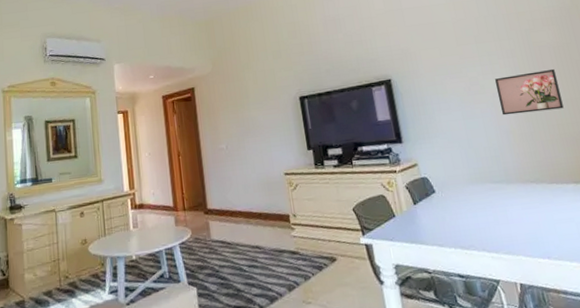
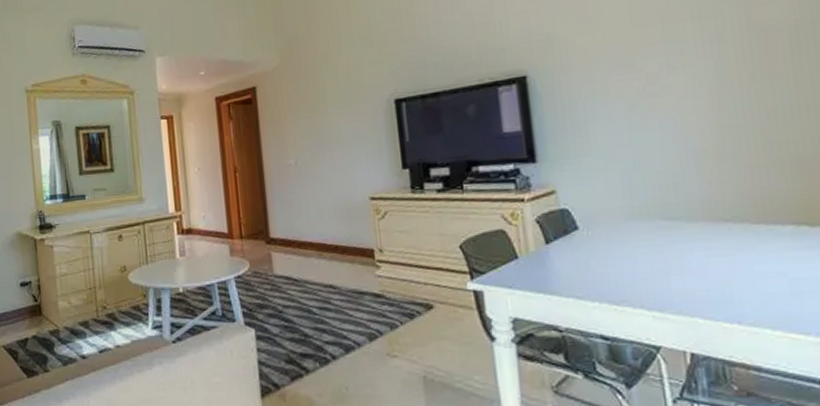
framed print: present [495,68,564,116] -> none [685,59,793,128]

